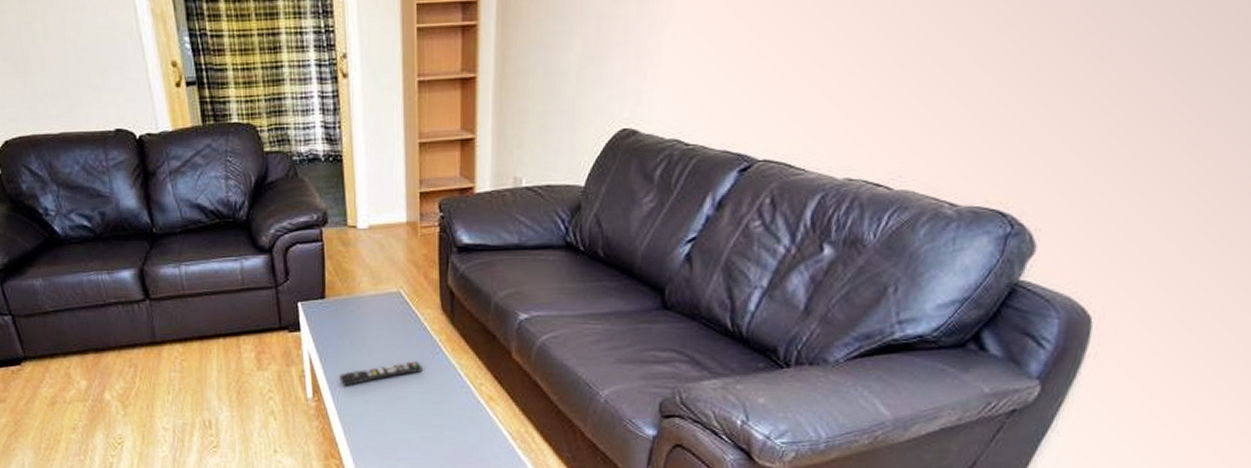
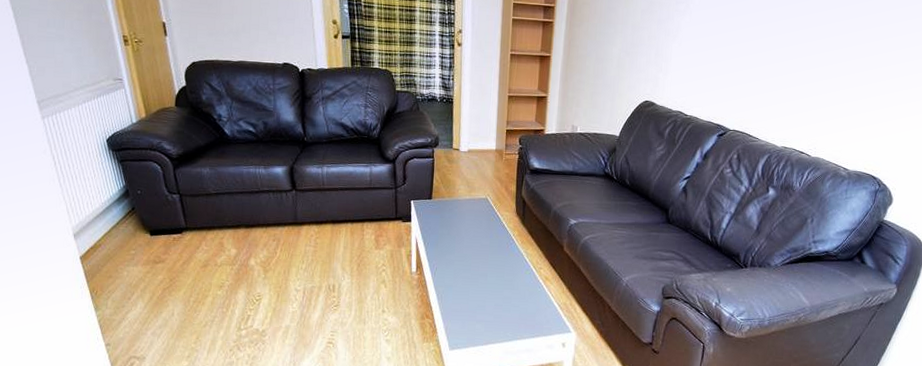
remote control: present [339,361,423,387] -> none [437,249,500,265]

